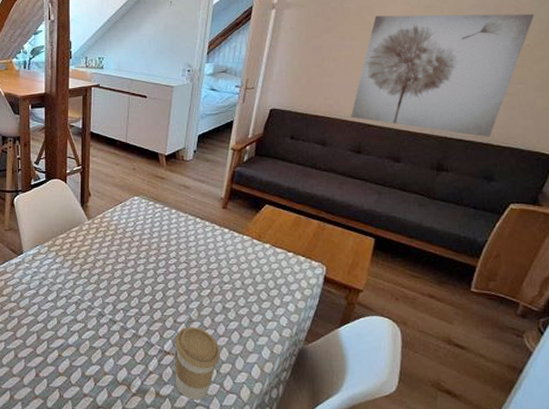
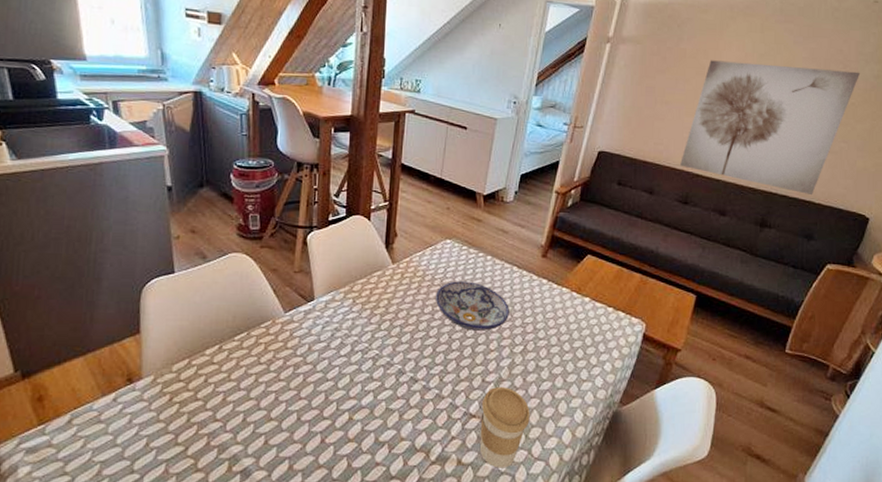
bowl: none [127,233,196,277] -> present [435,281,511,331]

